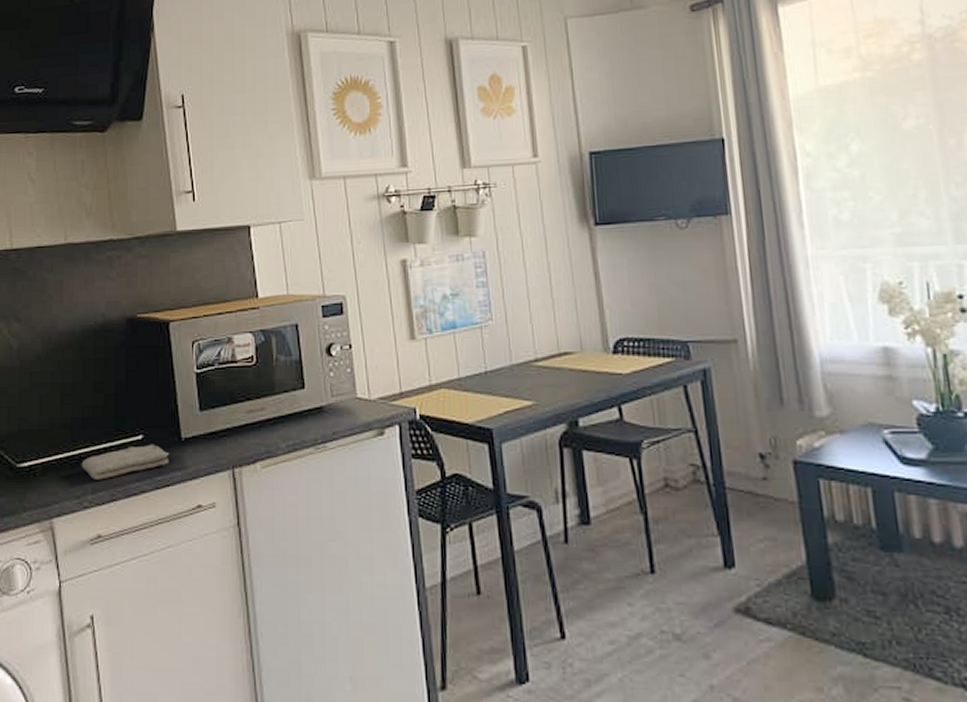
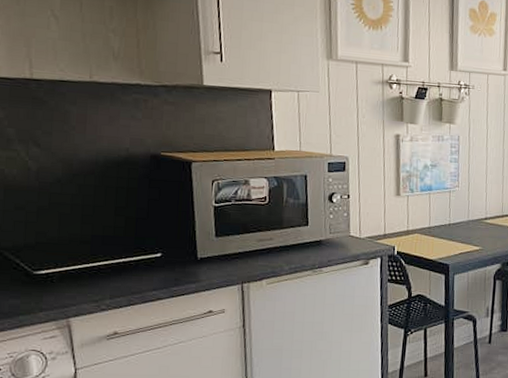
washcloth: present [81,444,170,480] -> none [100,261,186,288]

